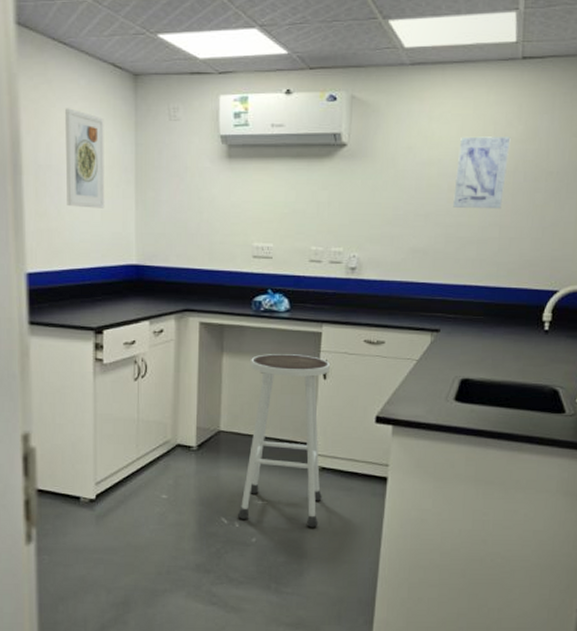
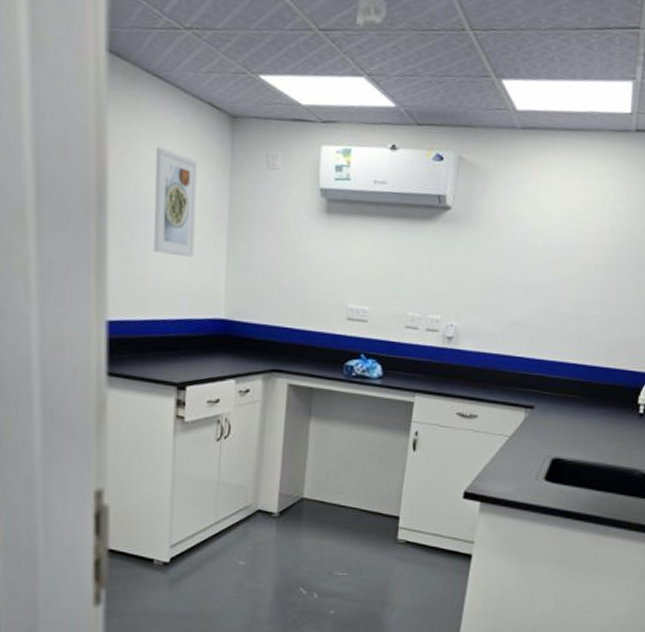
stool: present [237,354,330,527] -> none [316,421,420,602]
wall art: present [453,136,511,210] -> none [556,208,619,287]

